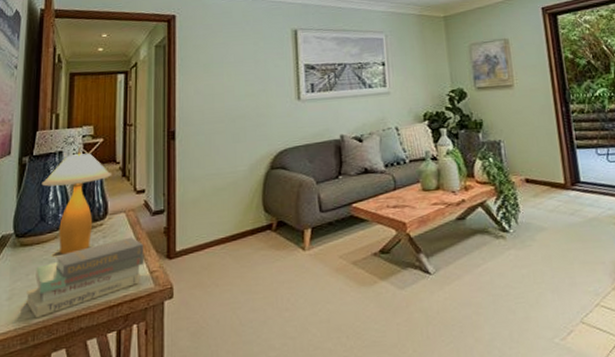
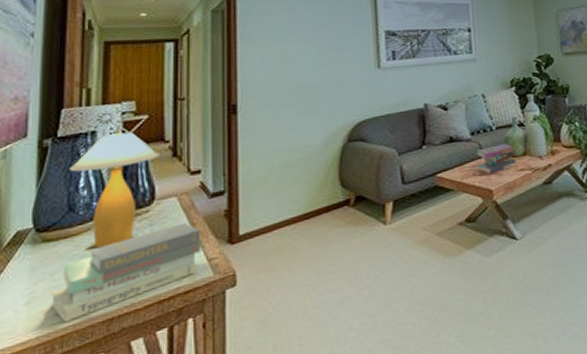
books: none [389,177,430,207] -> present [475,144,517,175]

